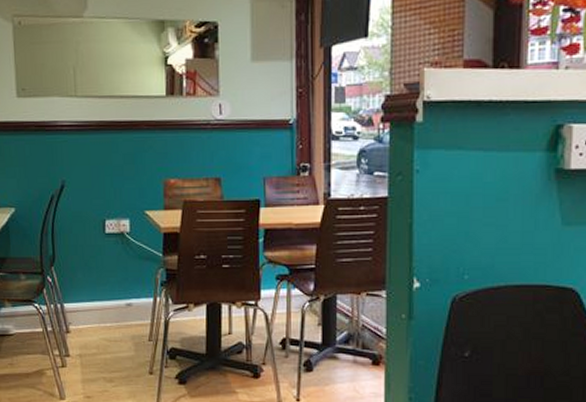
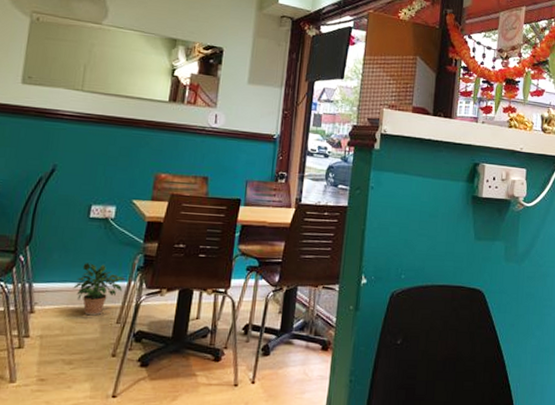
potted plant: none [101,280,151,334] -> present [73,263,126,316]

